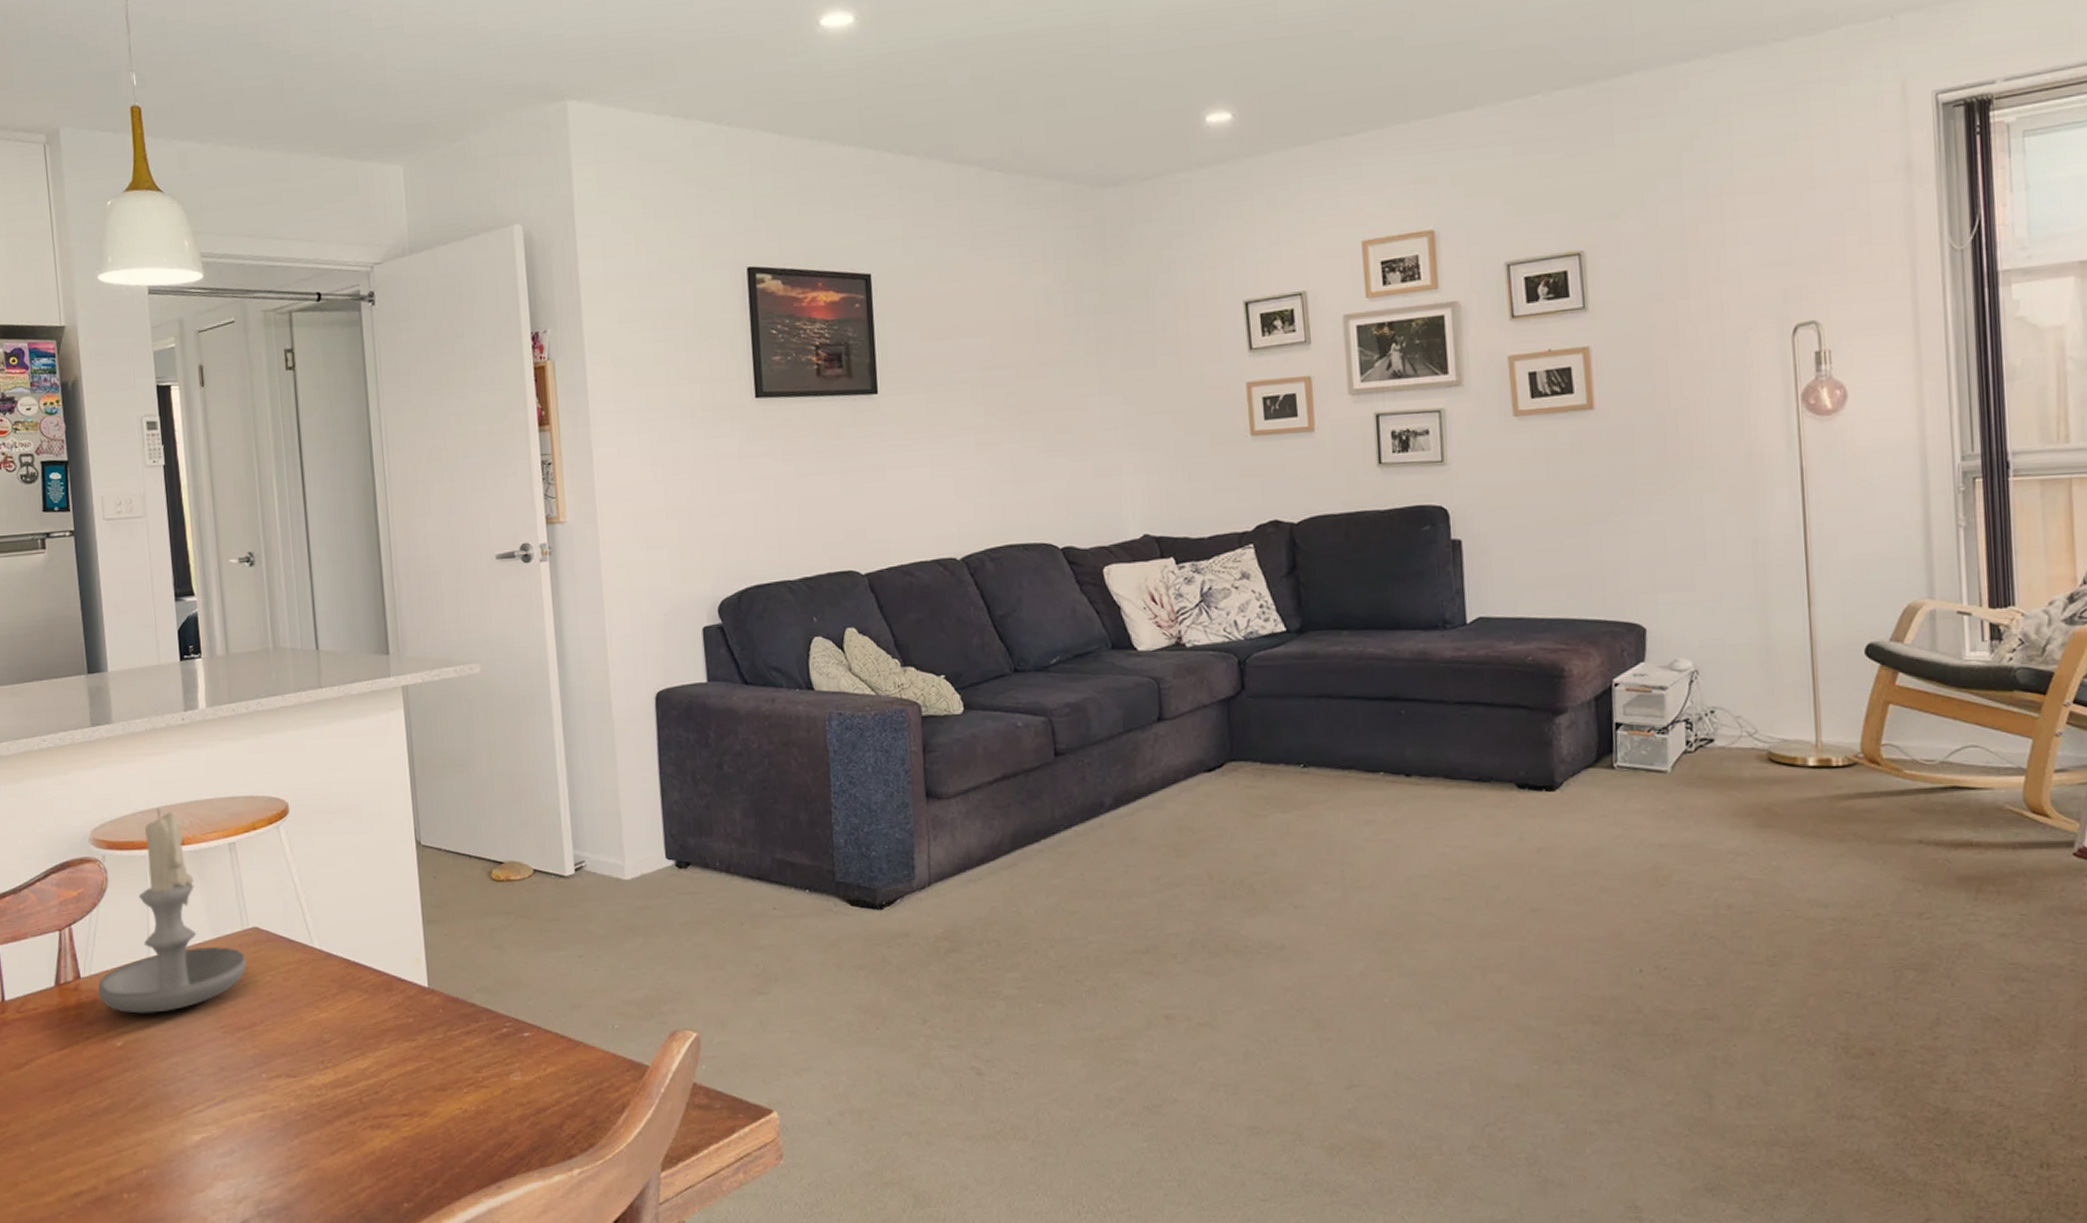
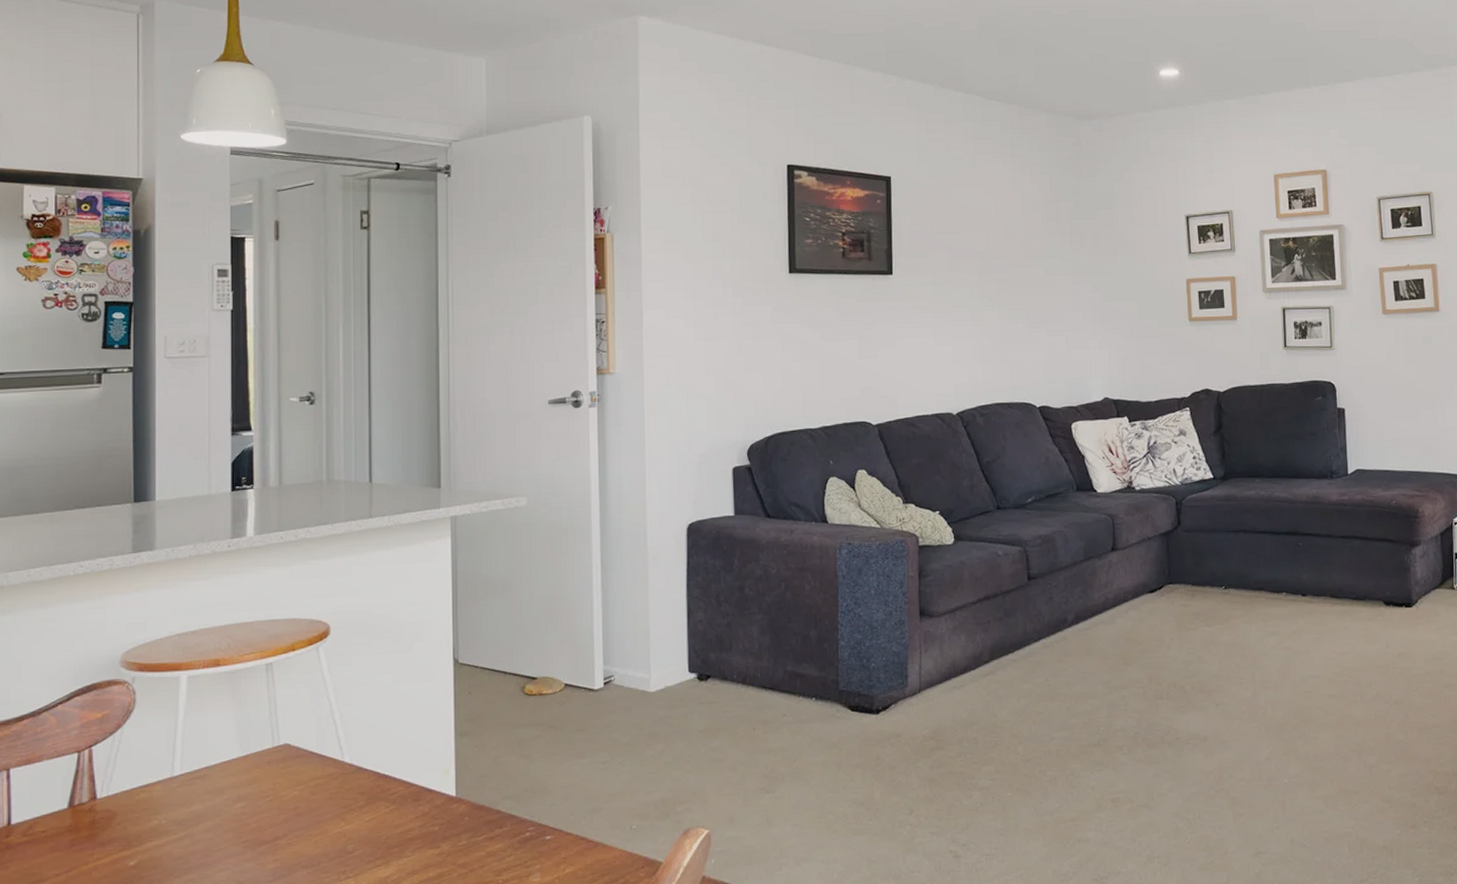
candle: present [97,809,247,1014] -> none [114,632,274,832]

